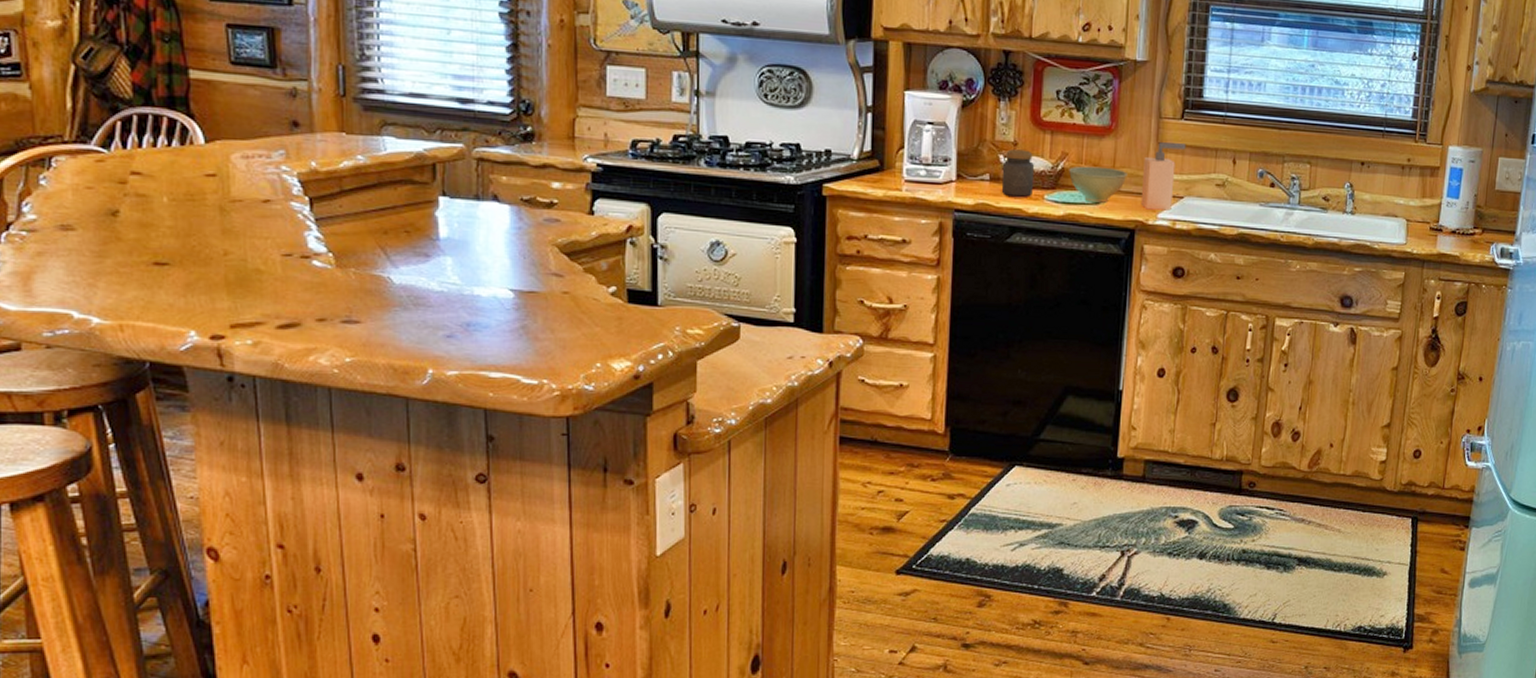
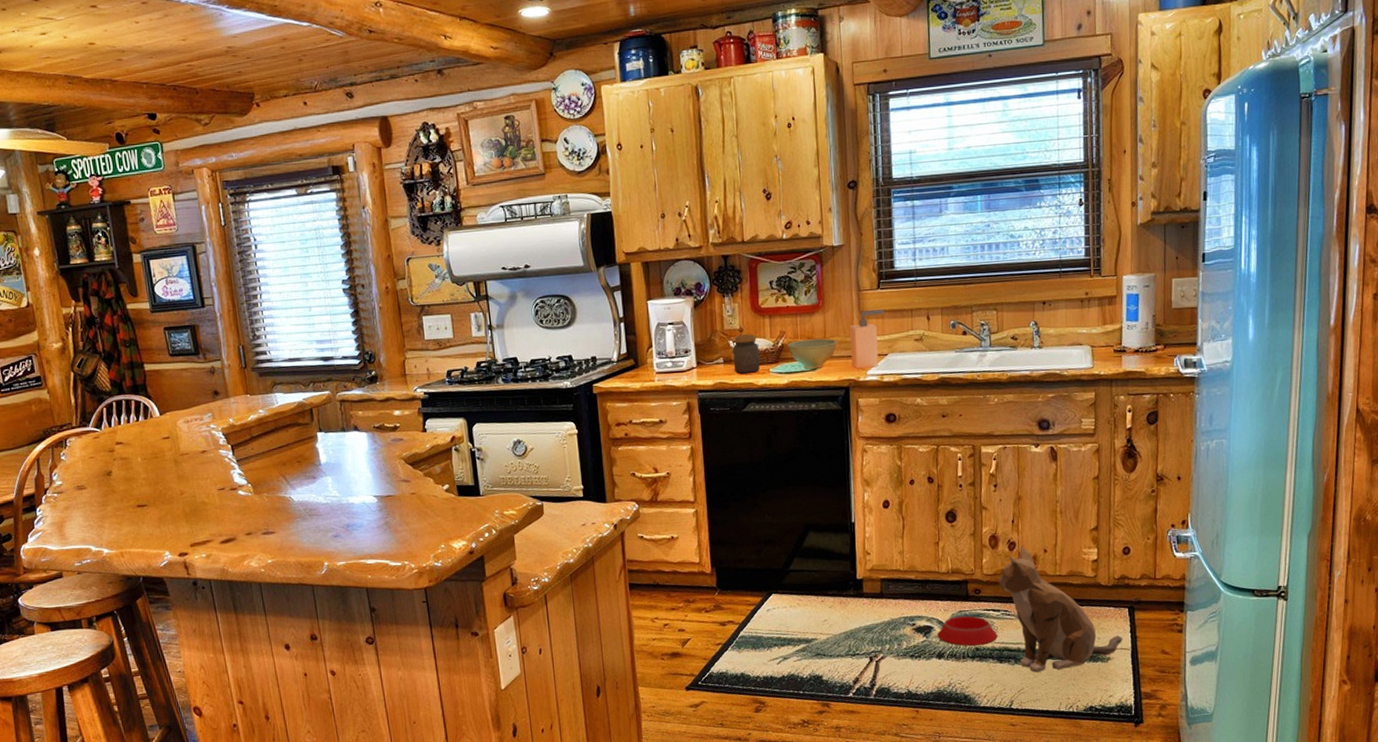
pet bowl: none [1201,511,1268,547] -> present [937,615,998,646]
cat: none [1276,436,1403,583] -> present [998,545,1123,673]

